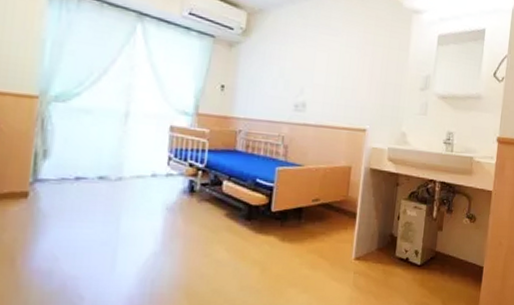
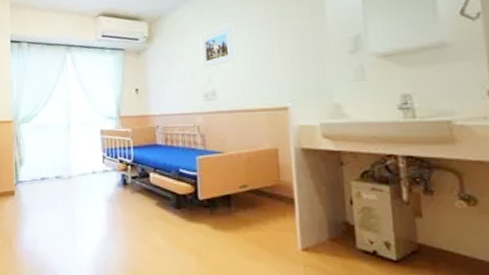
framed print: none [296,38,334,77] -> present [200,24,236,68]

